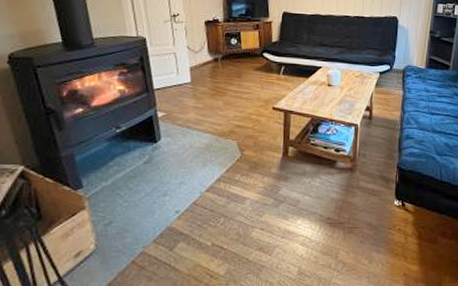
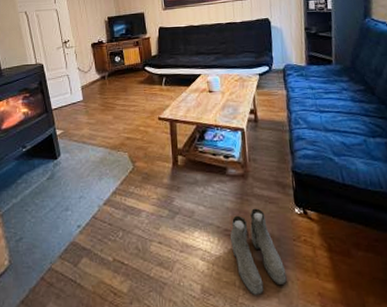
boots: none [331,199,378,277] -> present [229,208,287,296]

